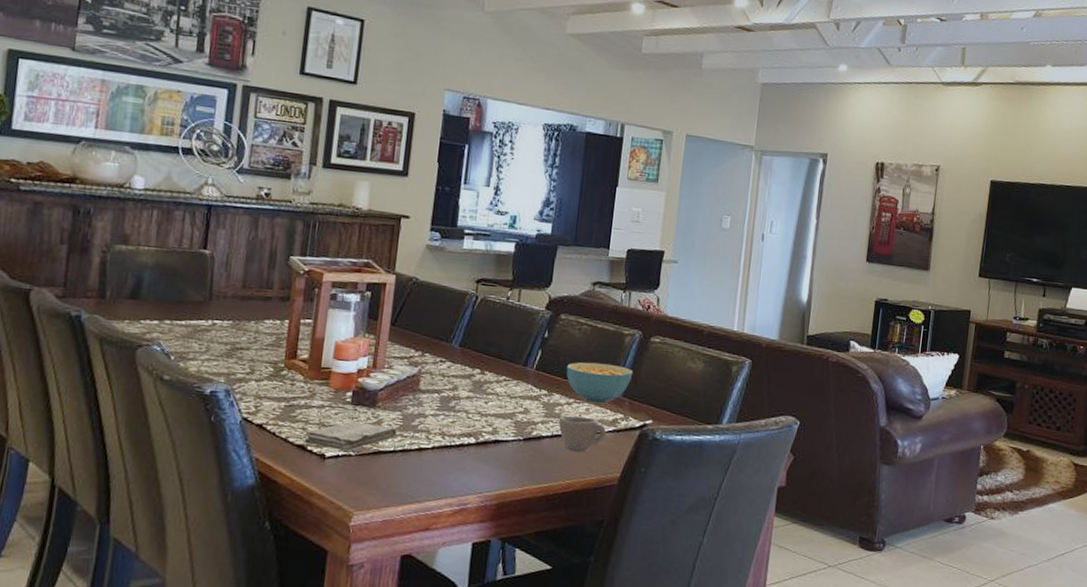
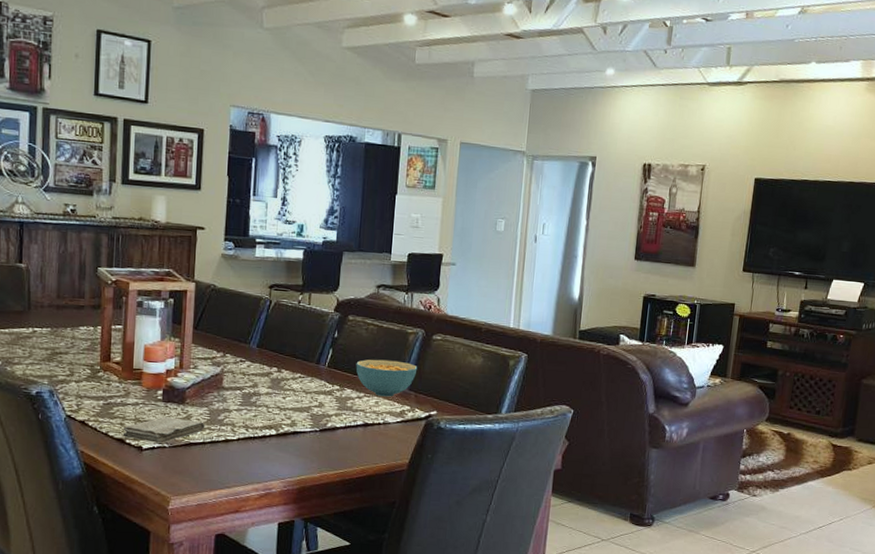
cup: present [558,415,607,452] -> none [351,408,395,441]

